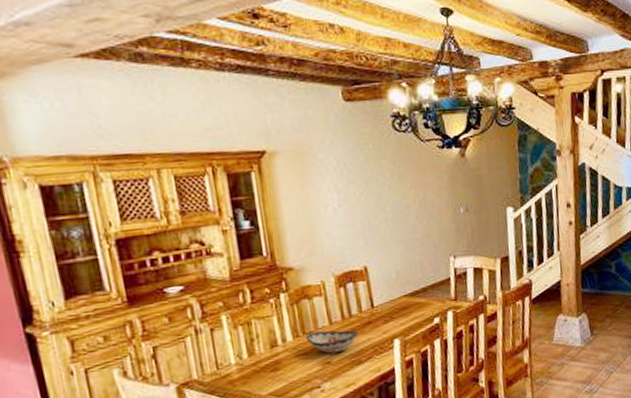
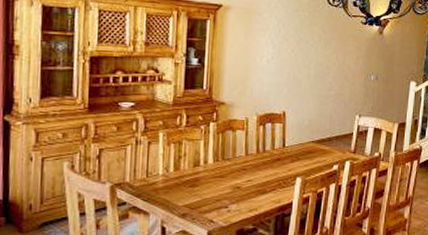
decorative bowl: present [306,330,359,354] -> none [224,159,269,180]

